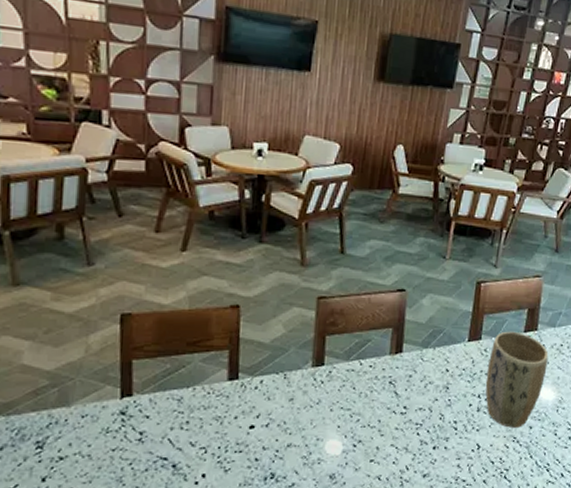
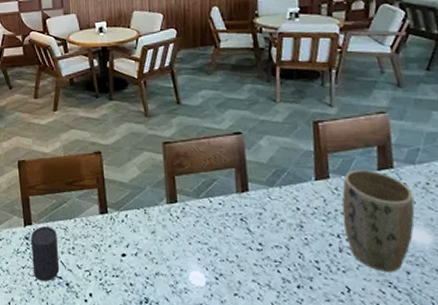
cup: none [127,398,167,465] -> present [31,226,60,281]

